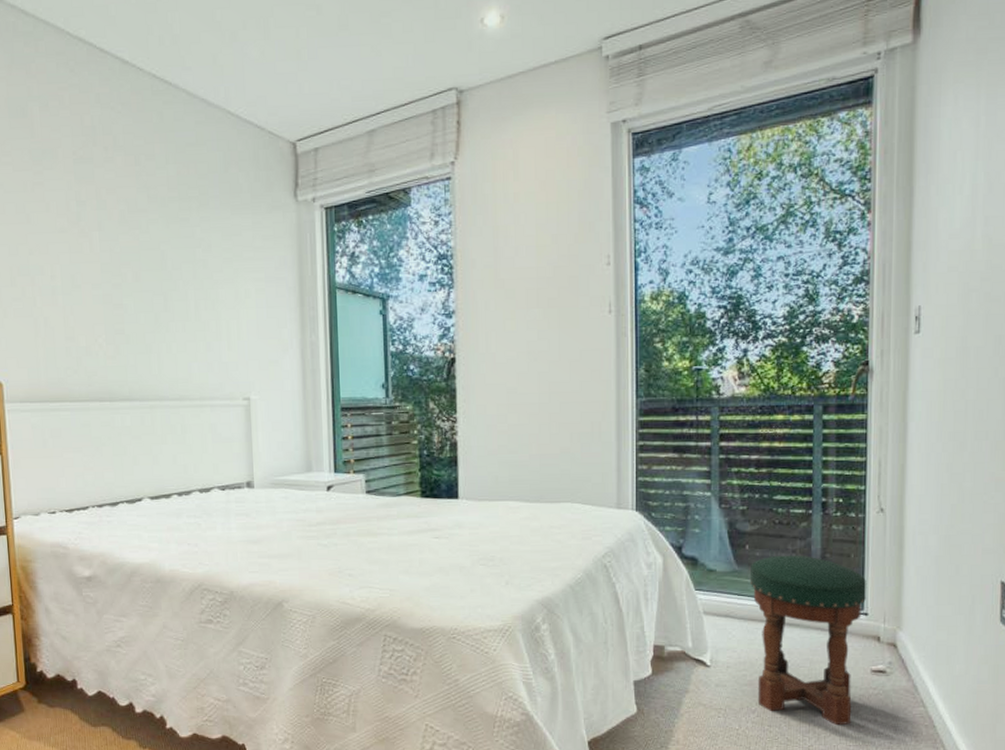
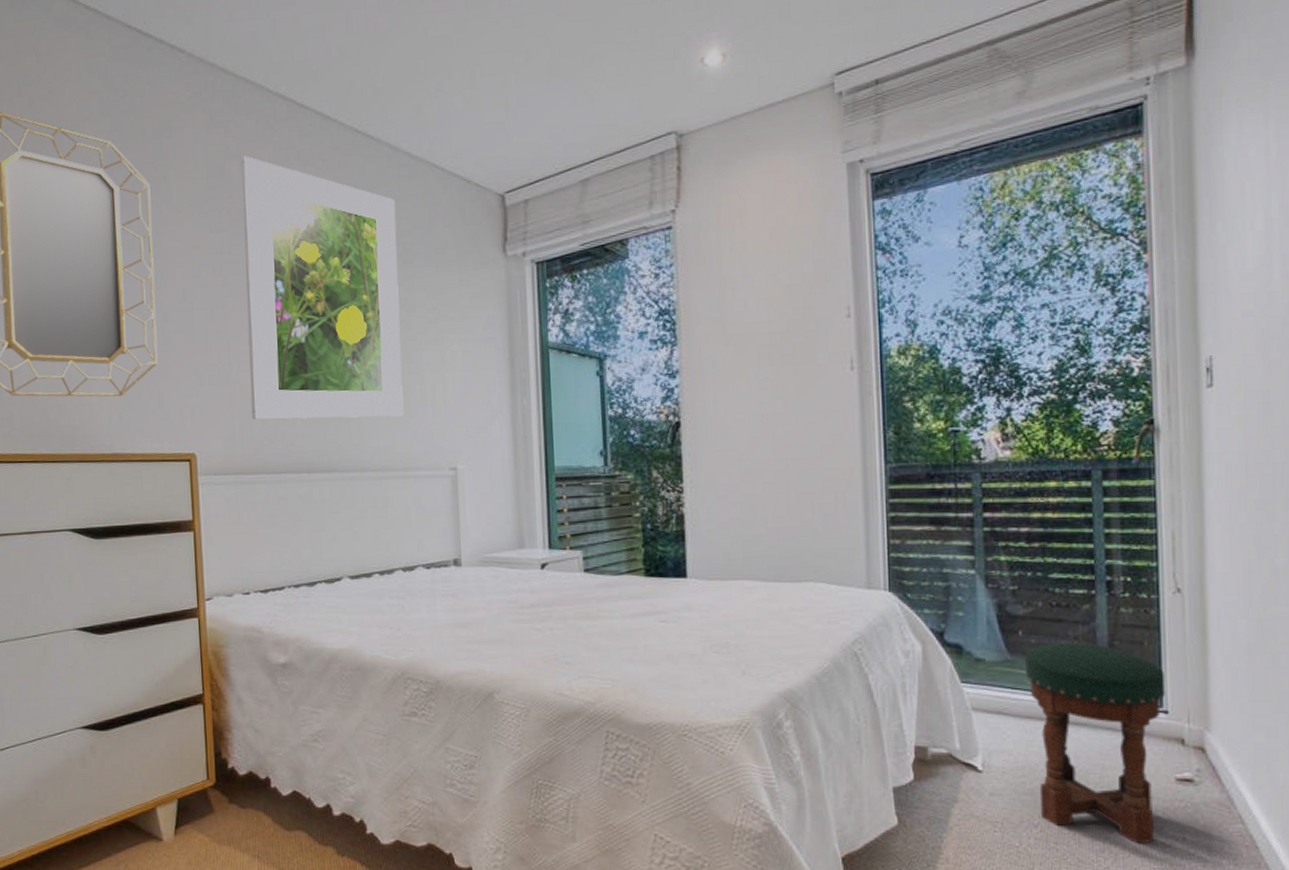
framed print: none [42,97,200,351] -> present [241,155,404,420]

